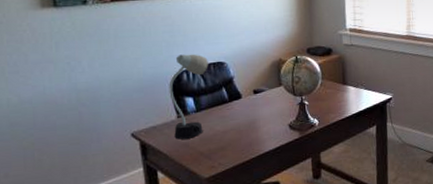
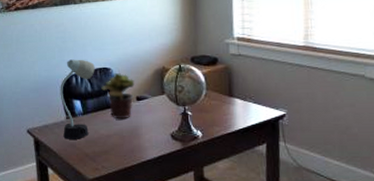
potted plant: none [216,67,251,113] -> present [101,73,135,118]

